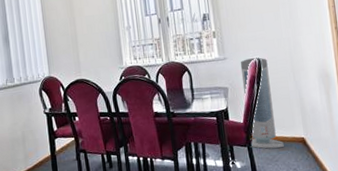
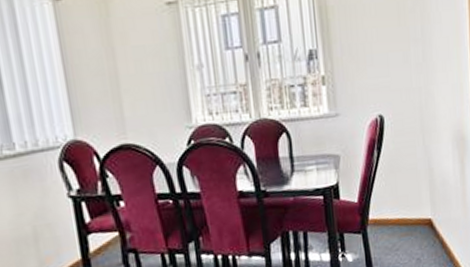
air purifier: present [240,57,284,149] -> none [356,113,407,235]

